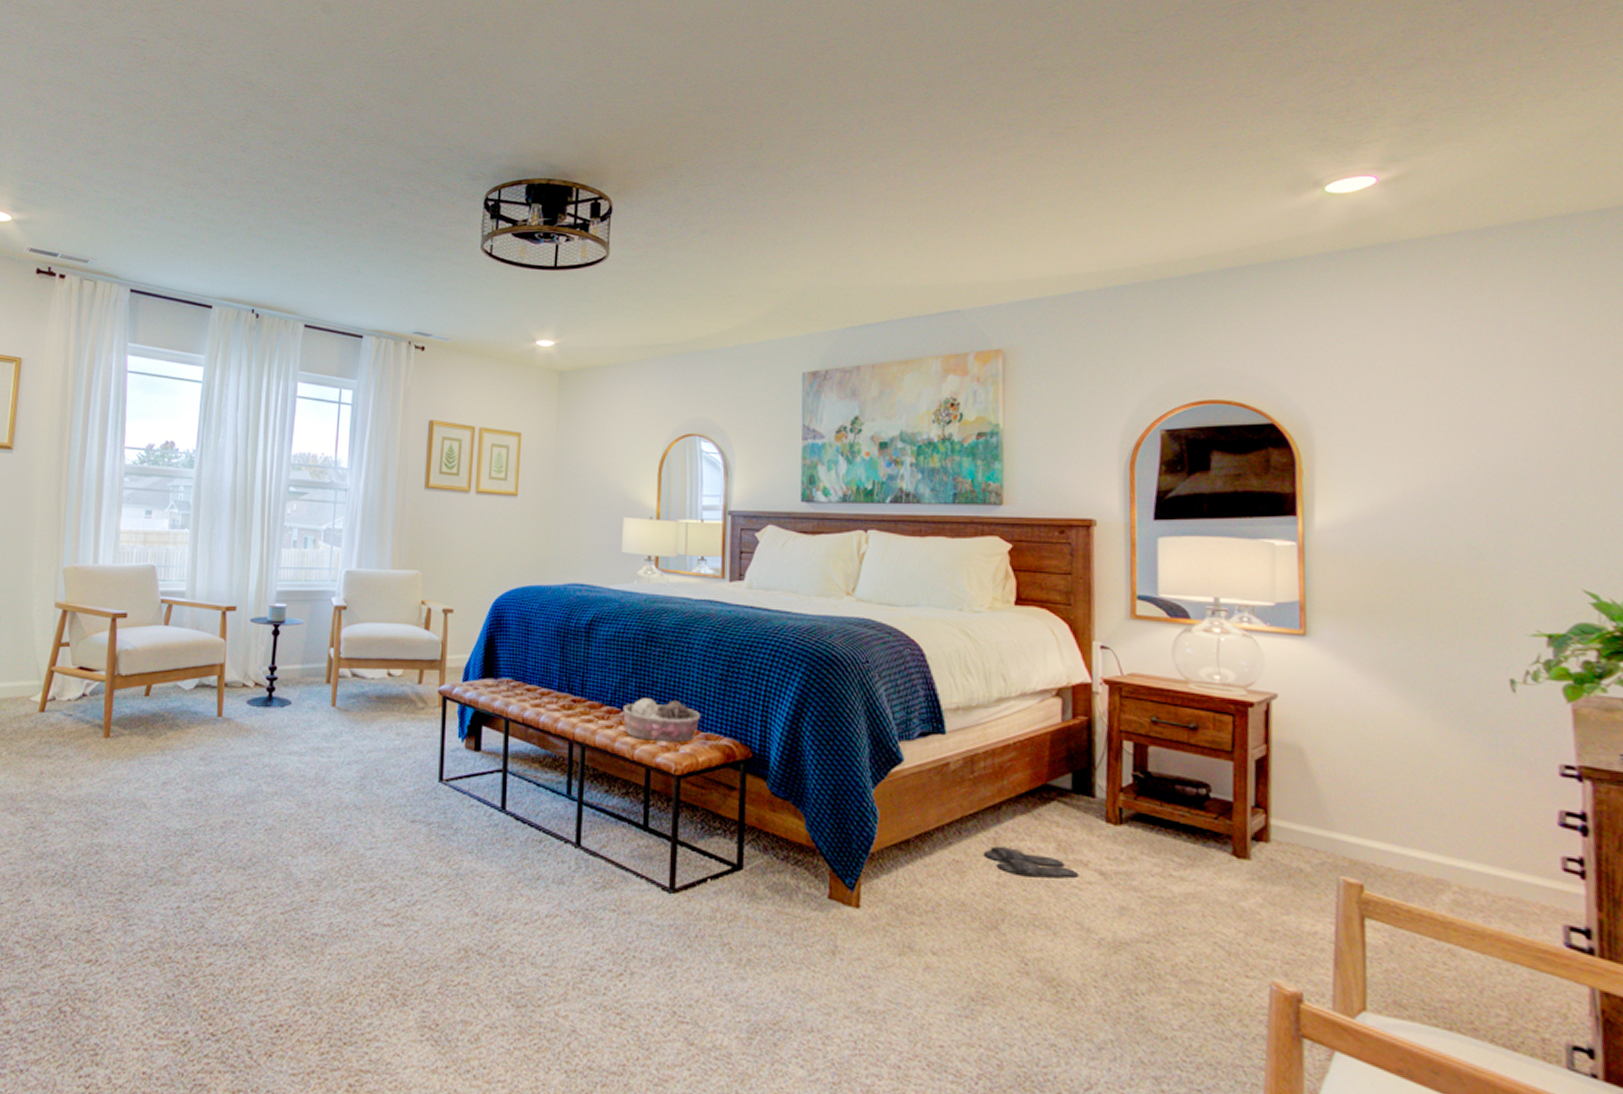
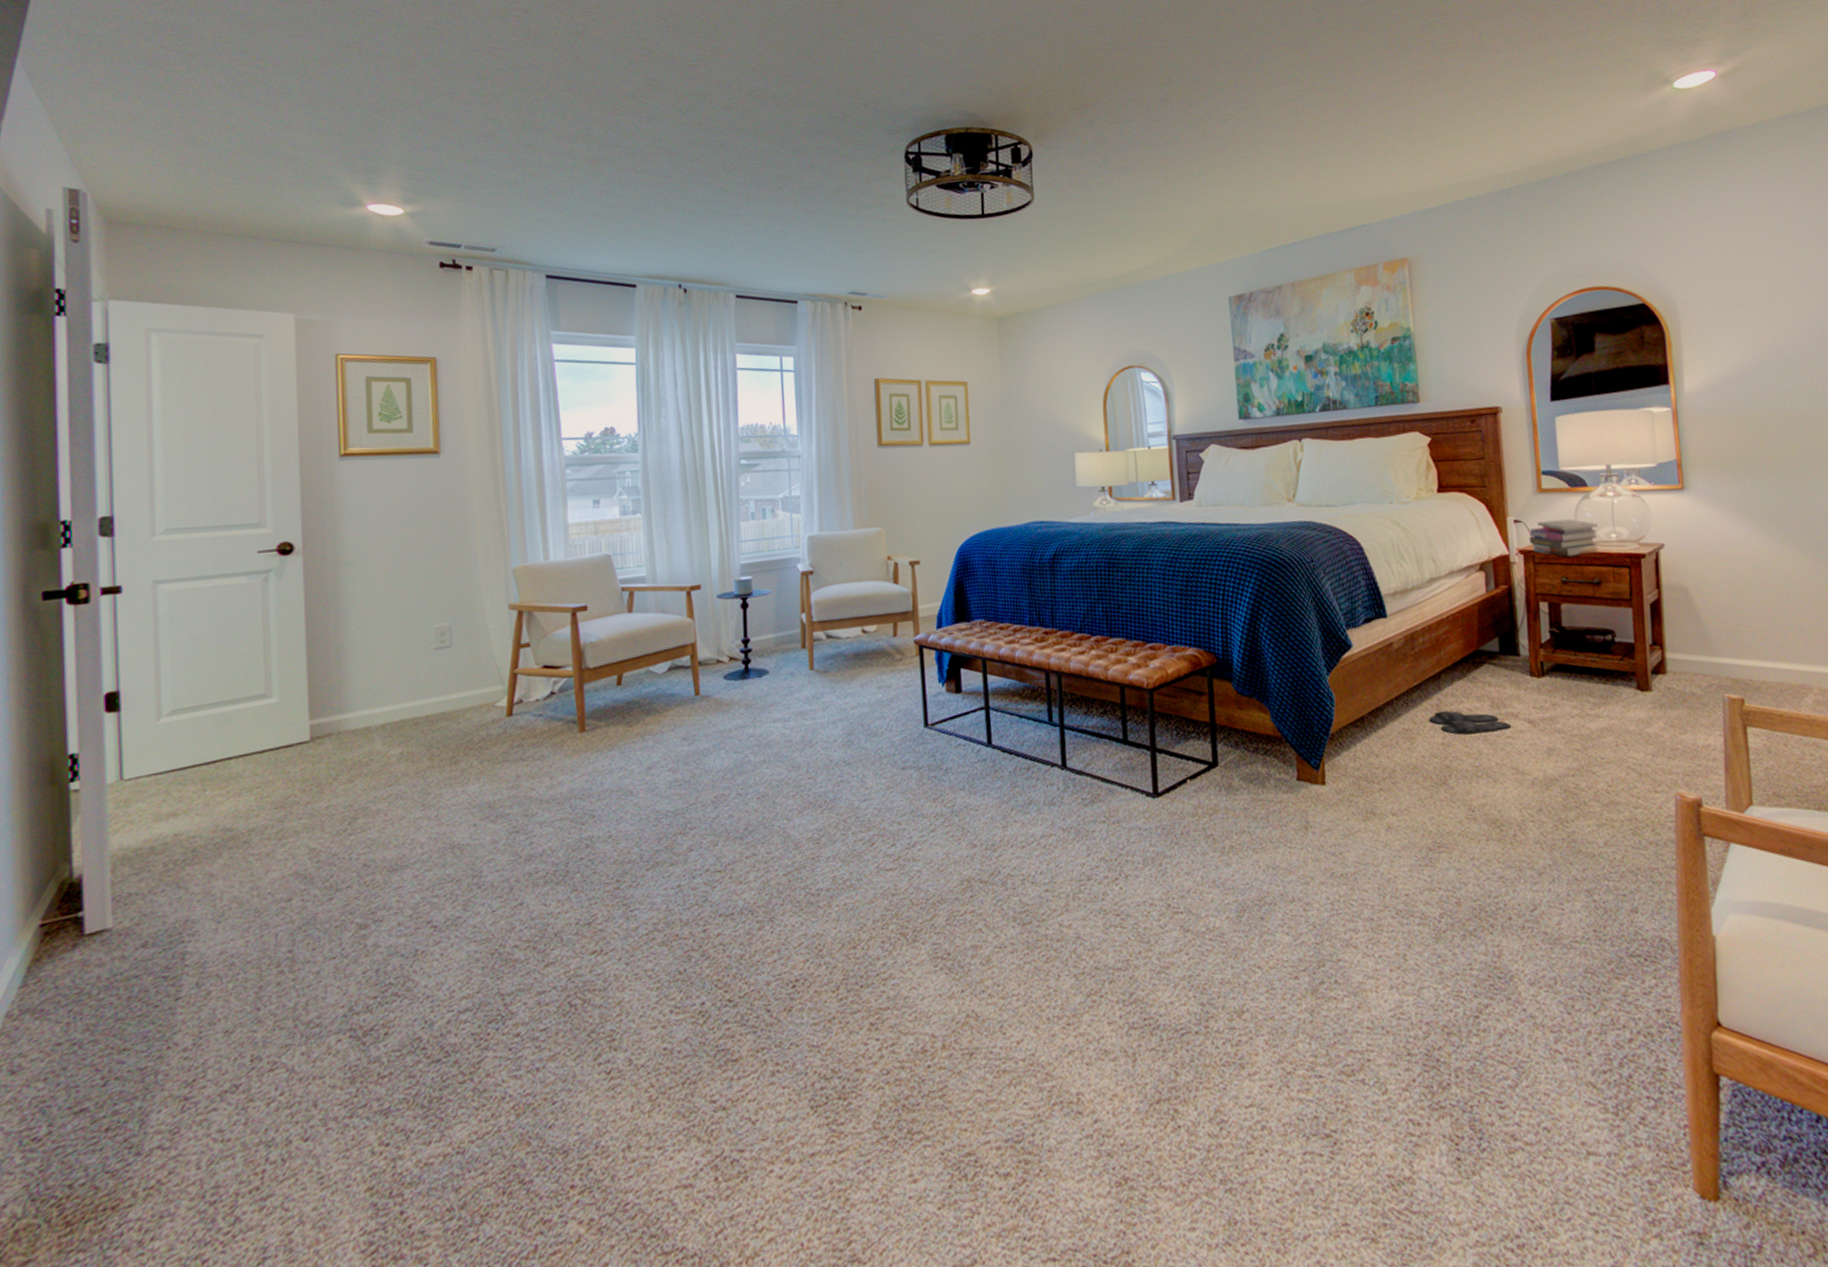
decorative basket: present [623,698,701,742] -> none [1092,619,1166,661]
books: none [1117,651,1199,695] -> present [1529,518,1598,557]

